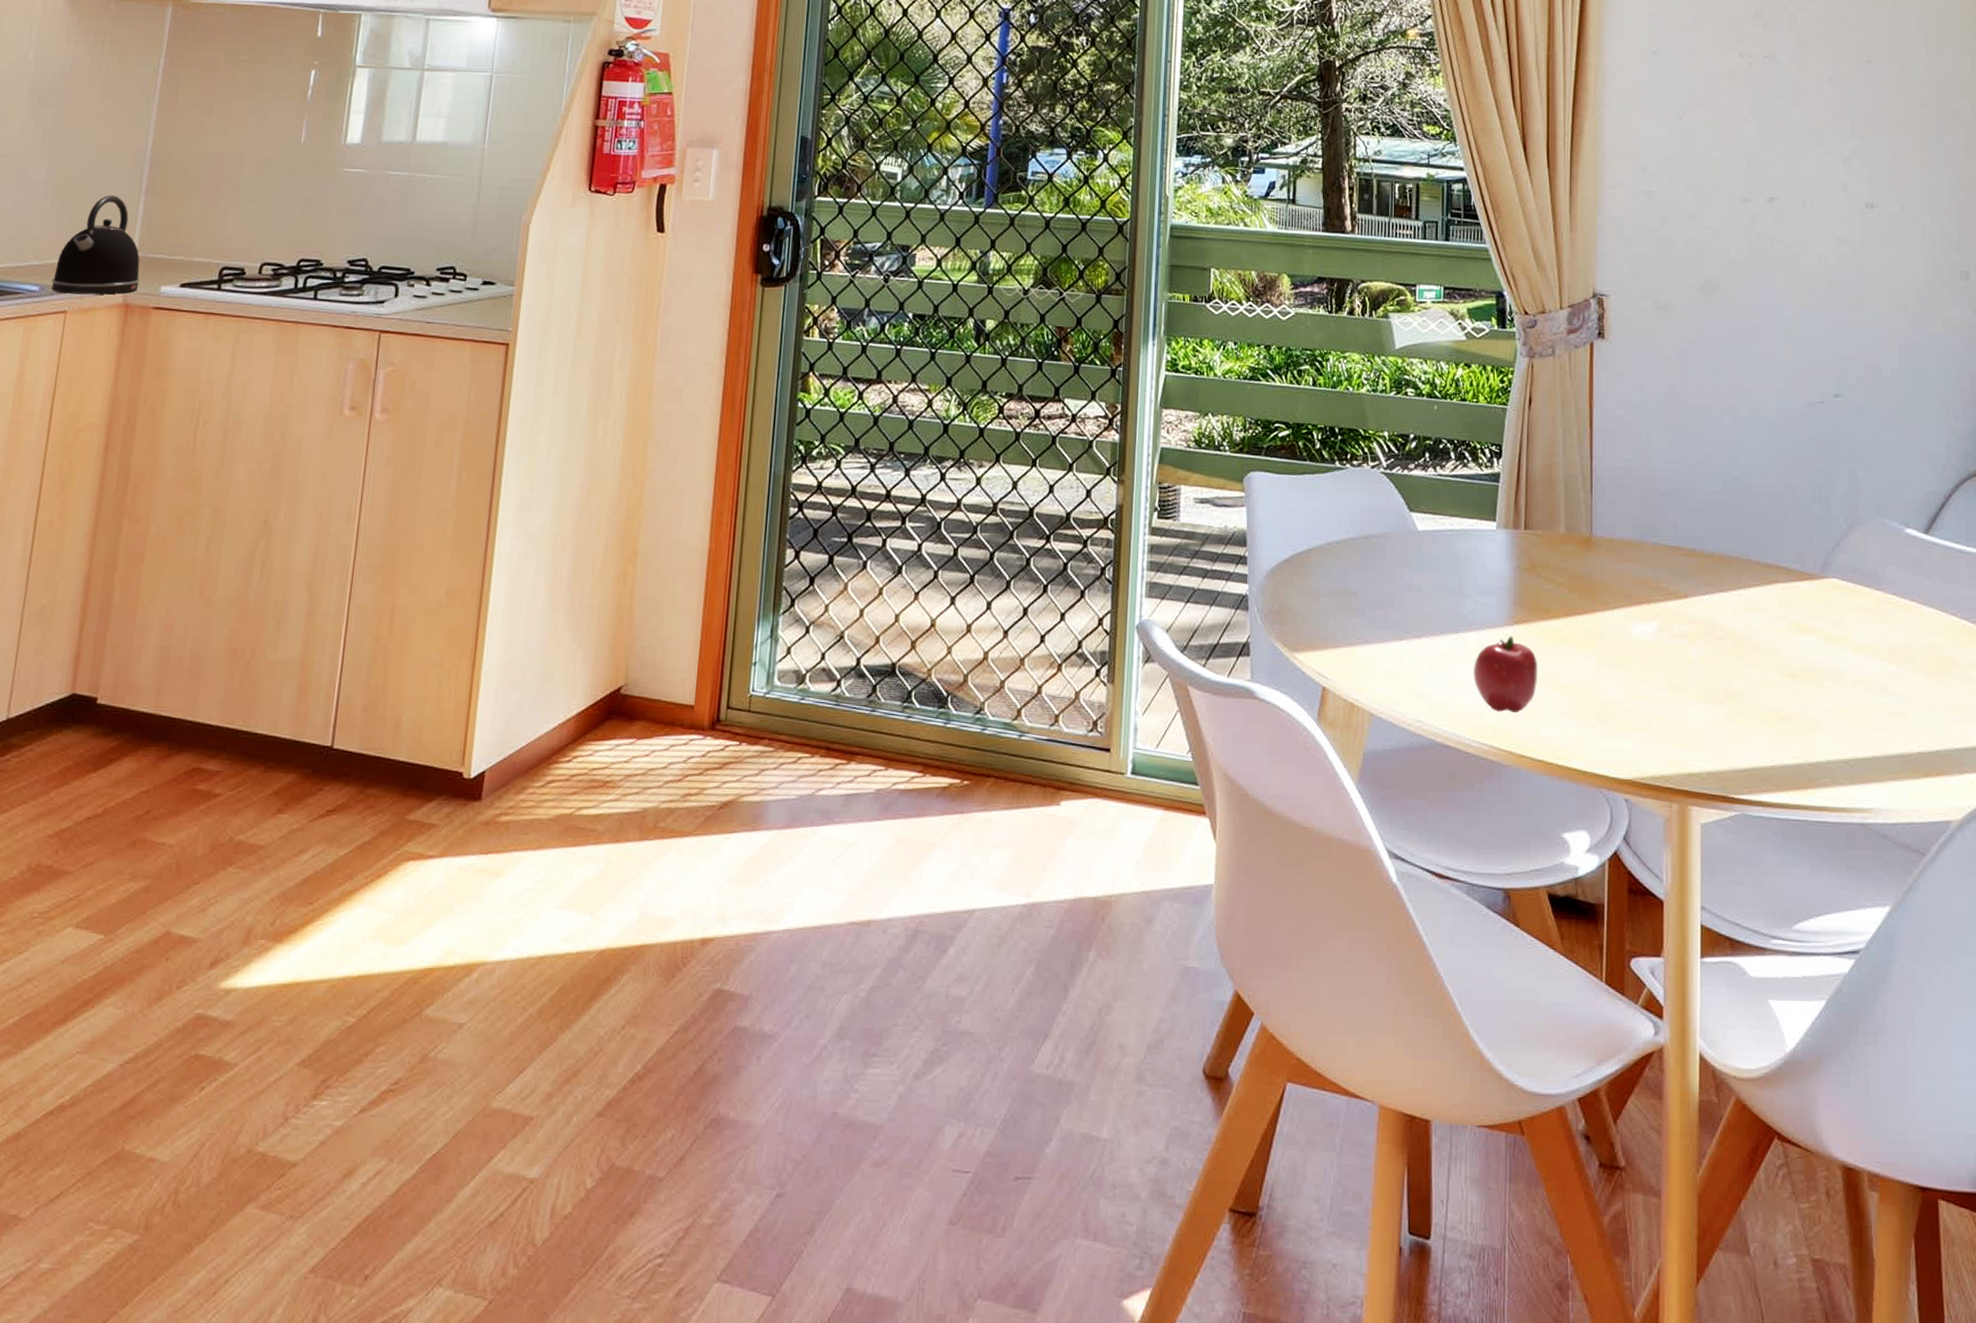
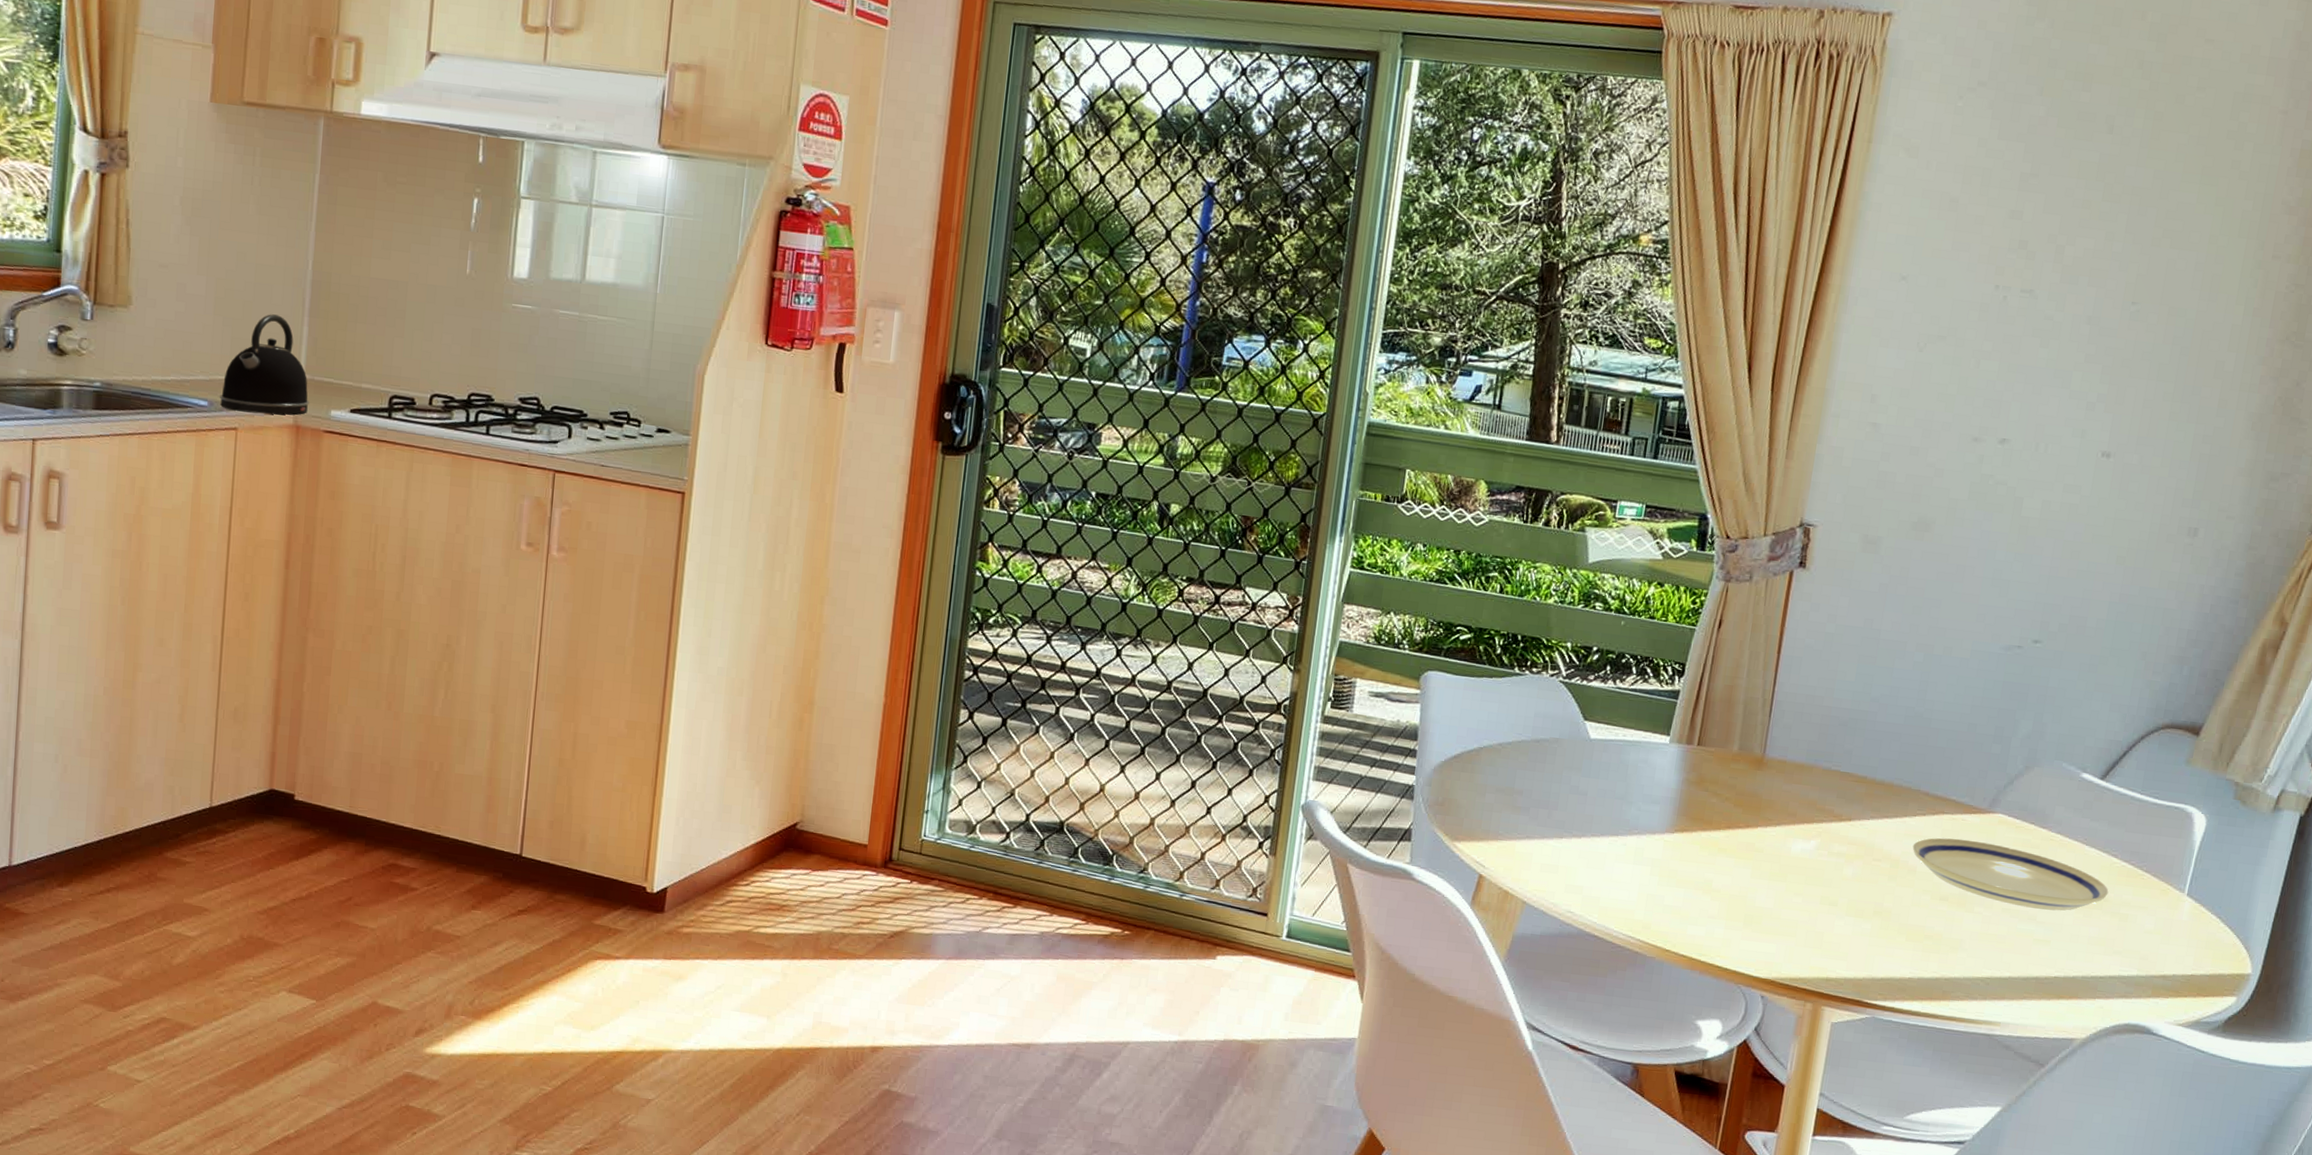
fruit: present [1474,635,1537,714] -> none [1628,842,1693,913]
plate: none [1752,608,1955,679] -> present [1912,838,2109,911]

